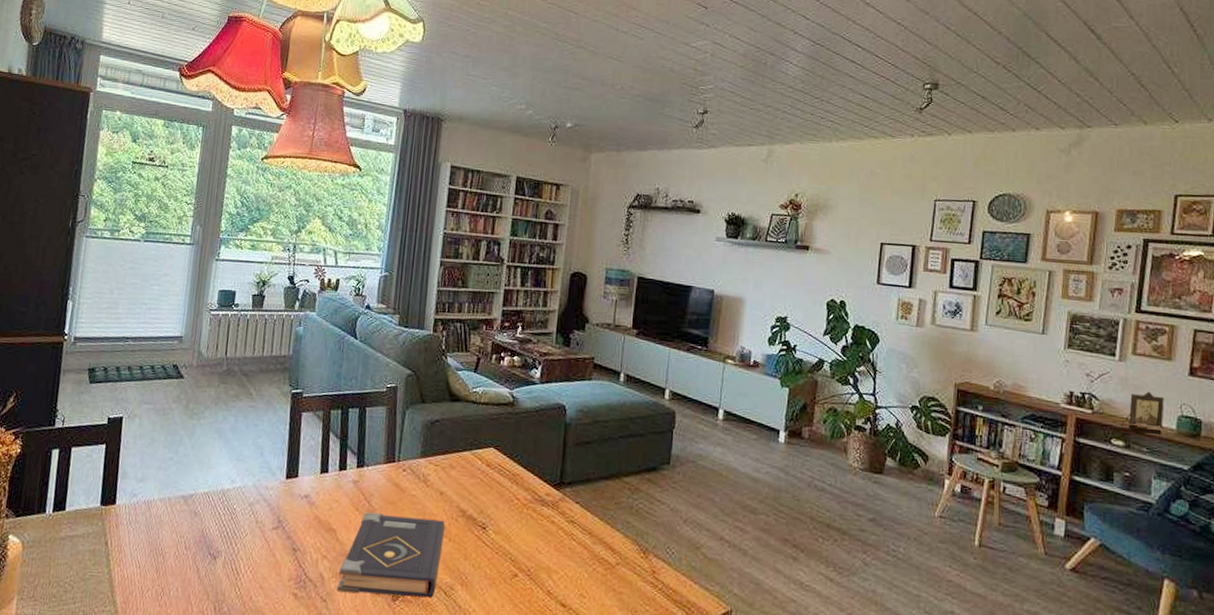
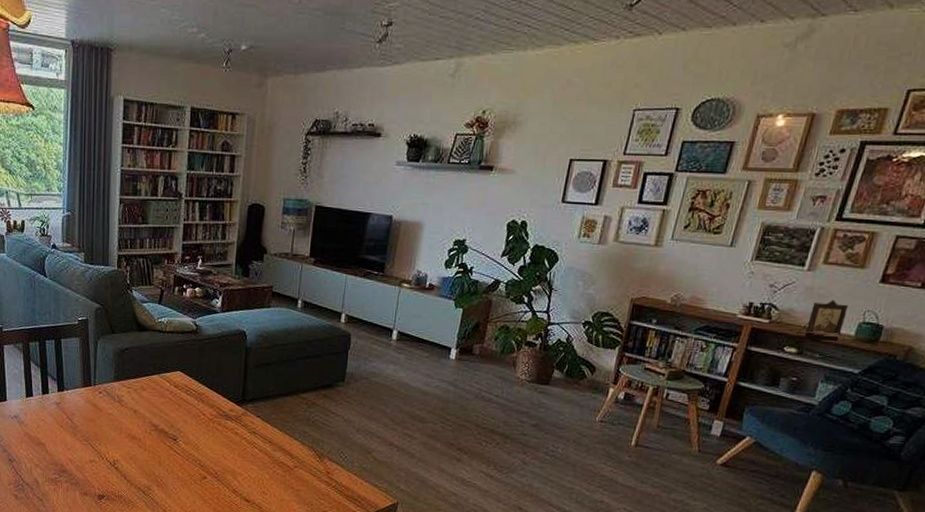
book: present [337,512,446,598] -> none [51,428,141,497]

